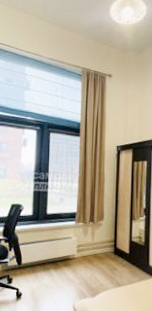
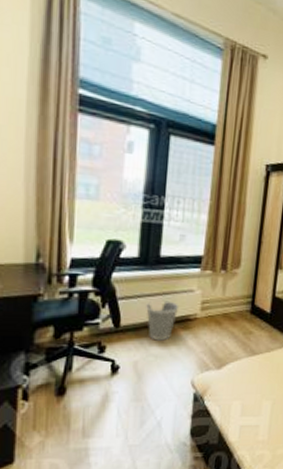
wastebasket: none [39,245,62,275] -> present [146,301,180,341]

